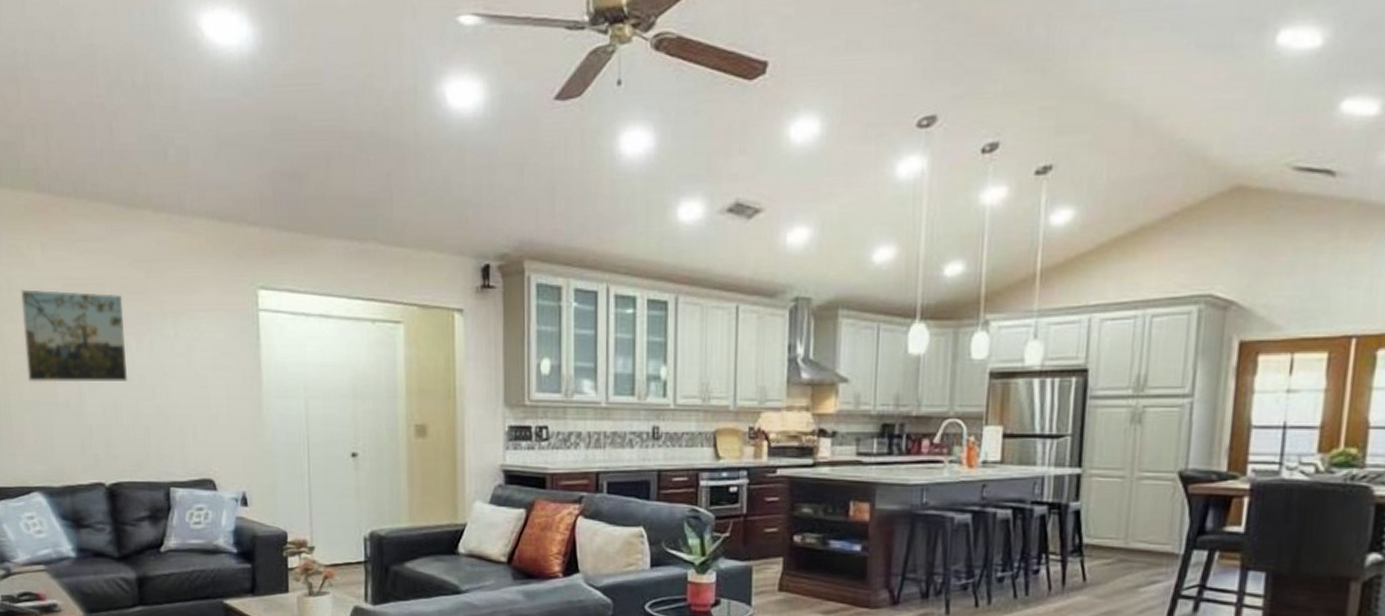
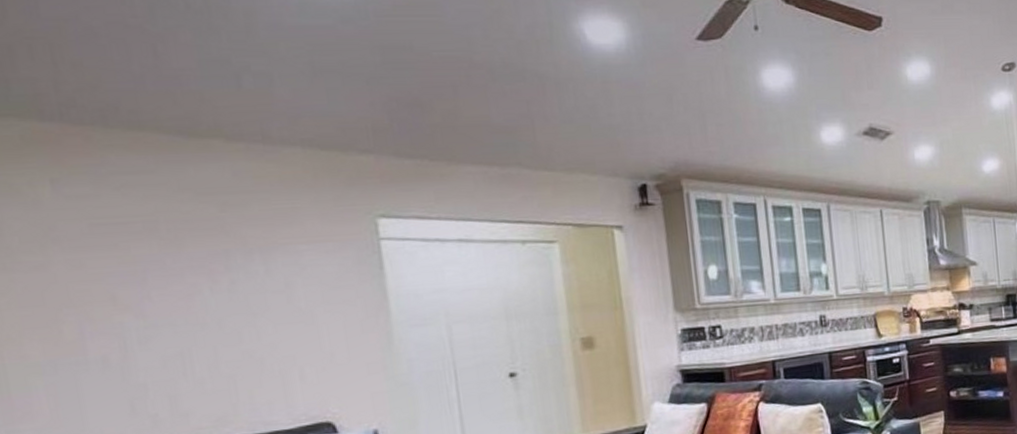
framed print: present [21,289,127,383] -> none [19,231,198,342]

